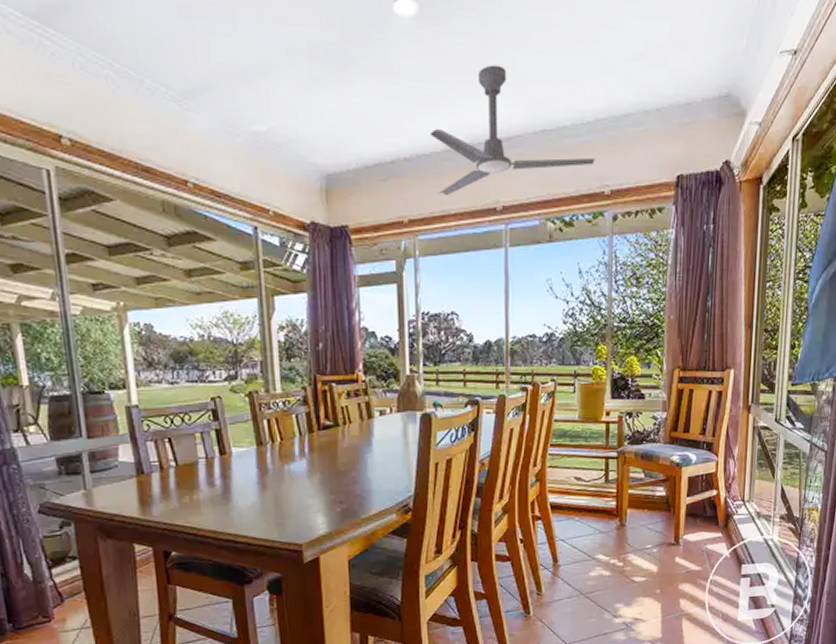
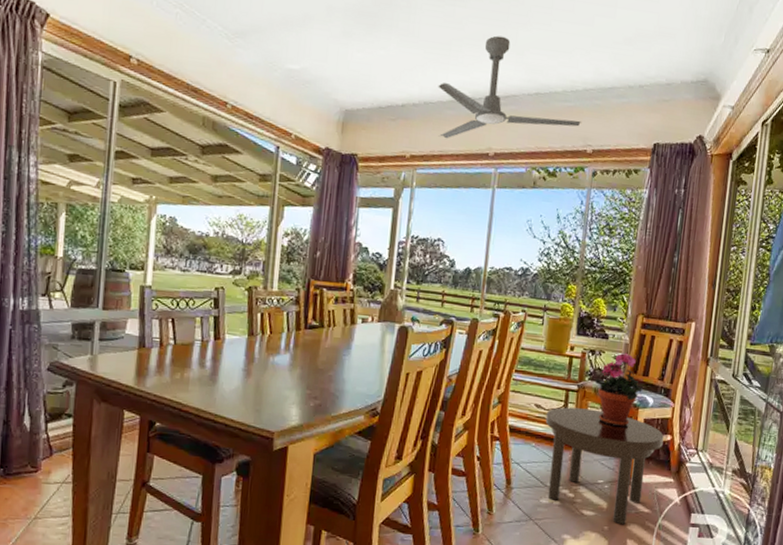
side table: none [587,474,709,586] -> present [545,407,664,525]
potted plant: none [635,410,684,488] -> present [595,352,643,426]

